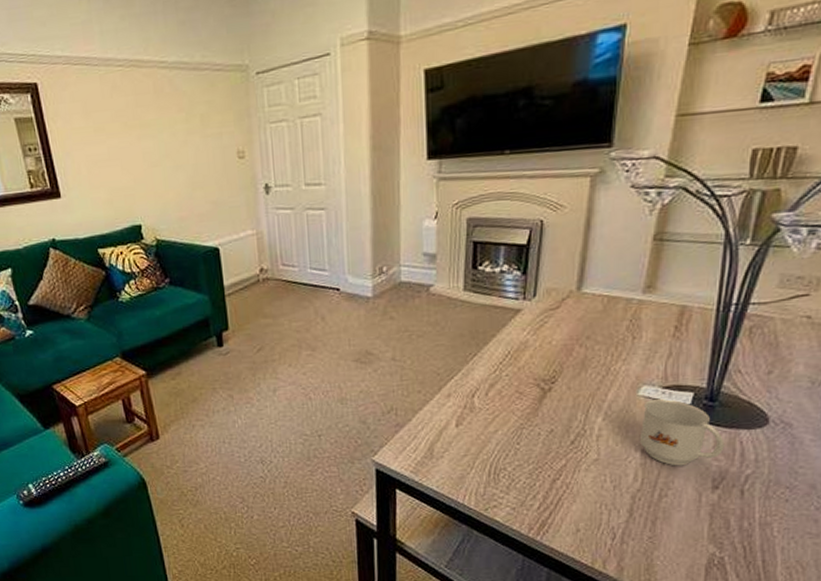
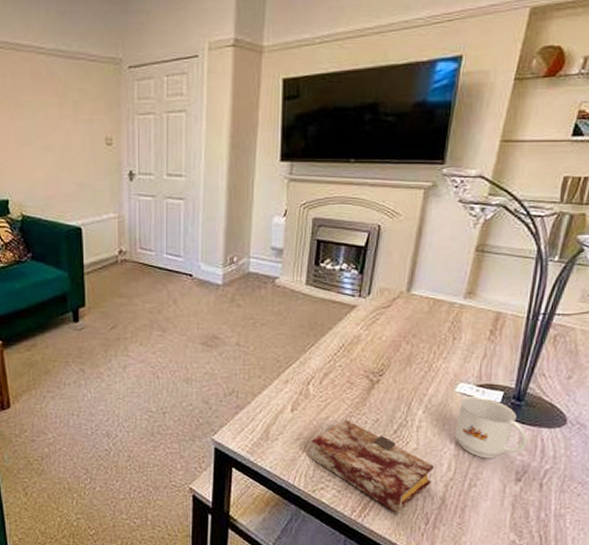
book: none [479,432,618,530] -> present [310,419,434,514]

